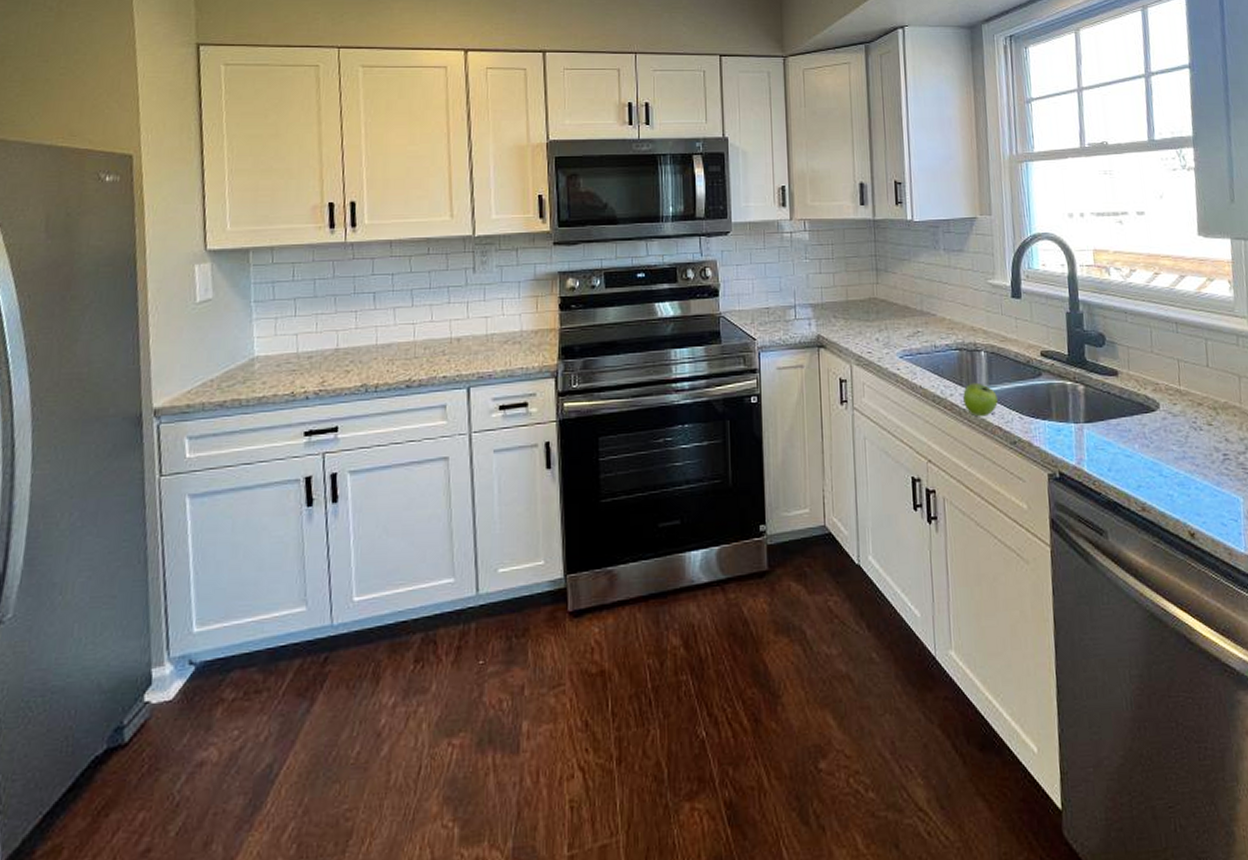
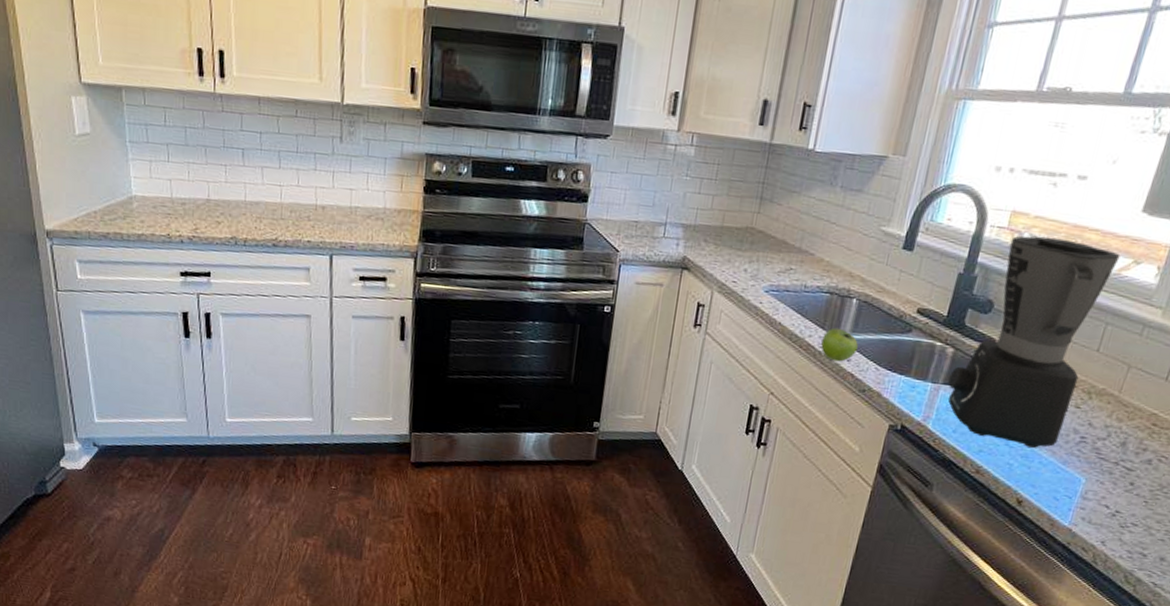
blender: none [1088,268,1205,474] -> present [947,235,1121,448]

